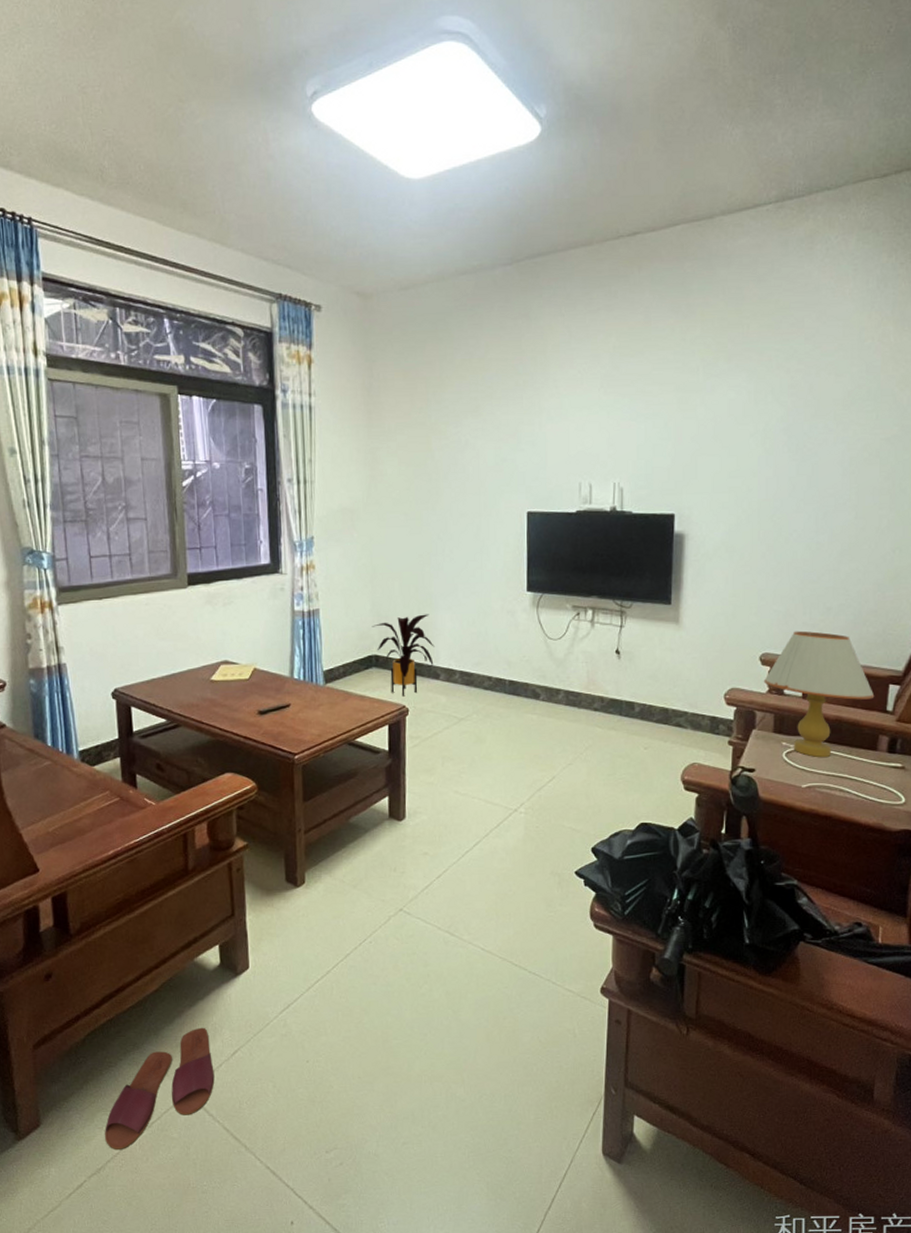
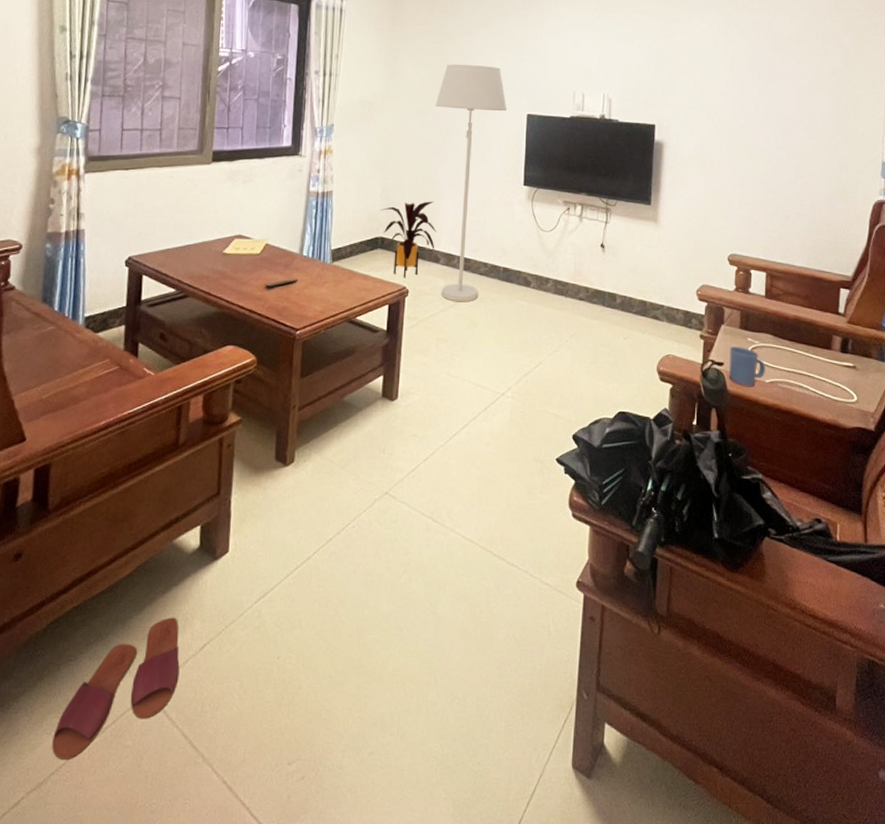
floor lamp: none [423,459,503,719] -> present [435,64,506,302]
mug: none [761,751,802,793] -> present [729,346,765,387]
table lamp: present [763,630,875,758] -> none [731,235,828,355]

